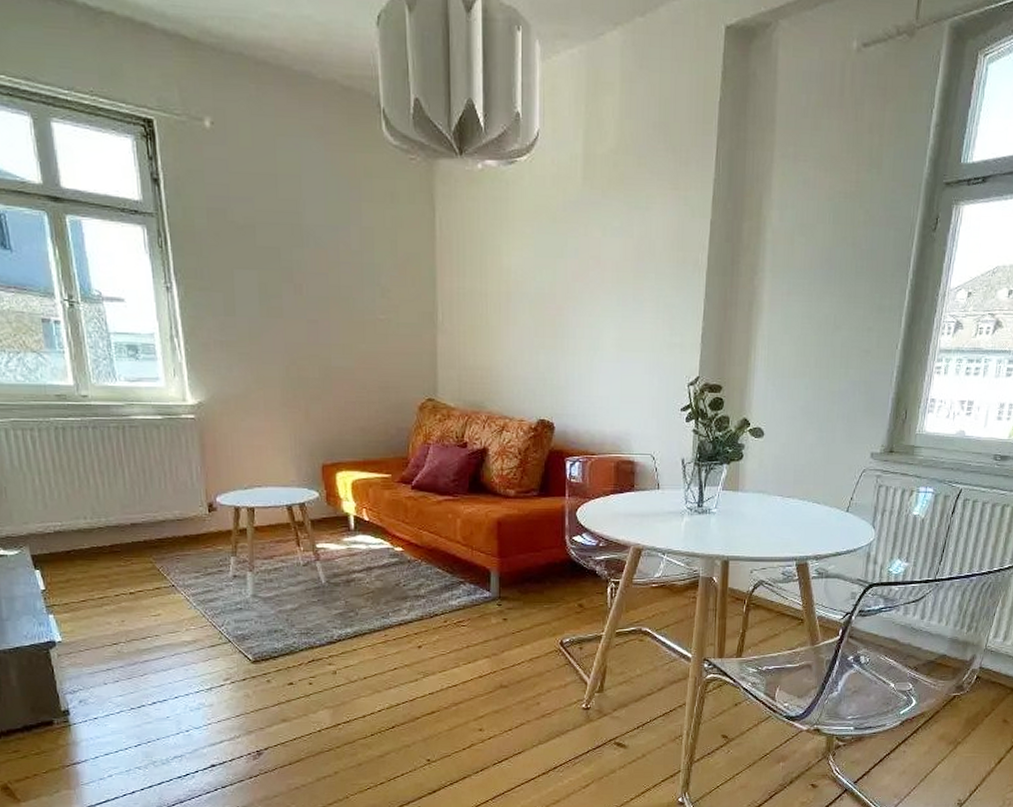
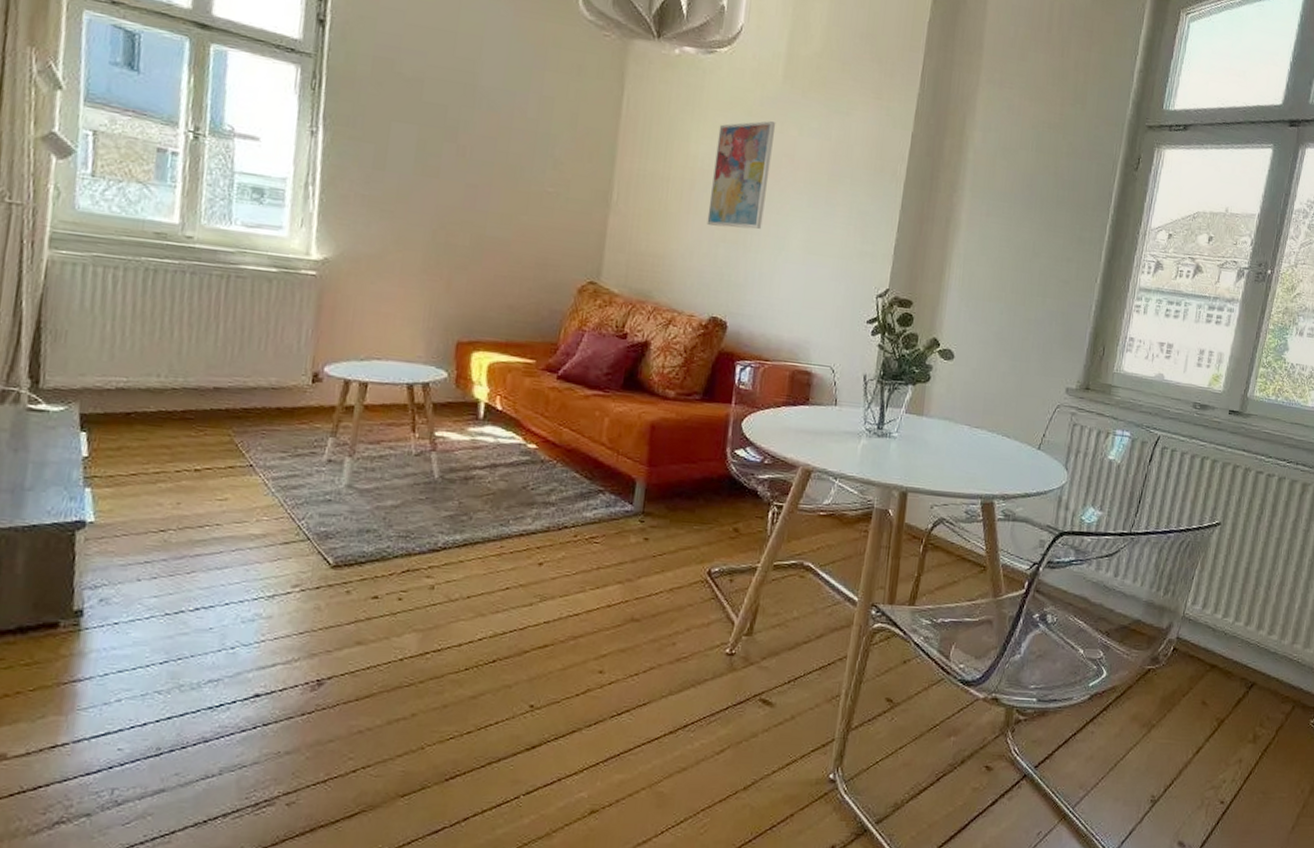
wall art: none [526,225,580,334] -> present [706,121,776,229]

